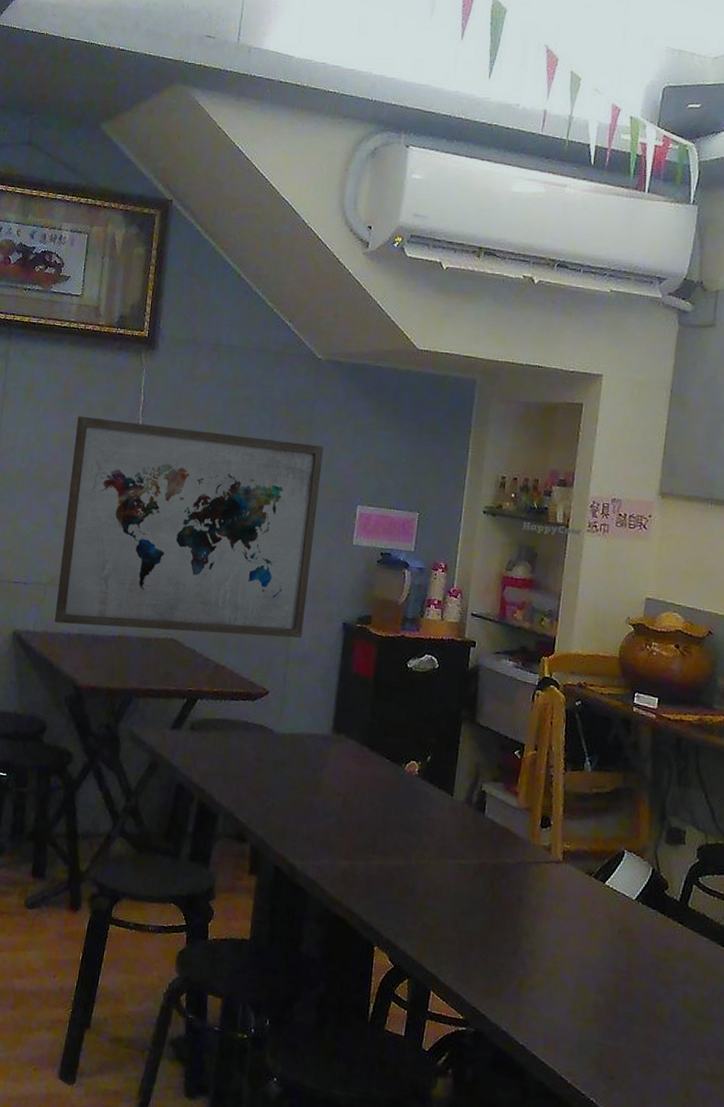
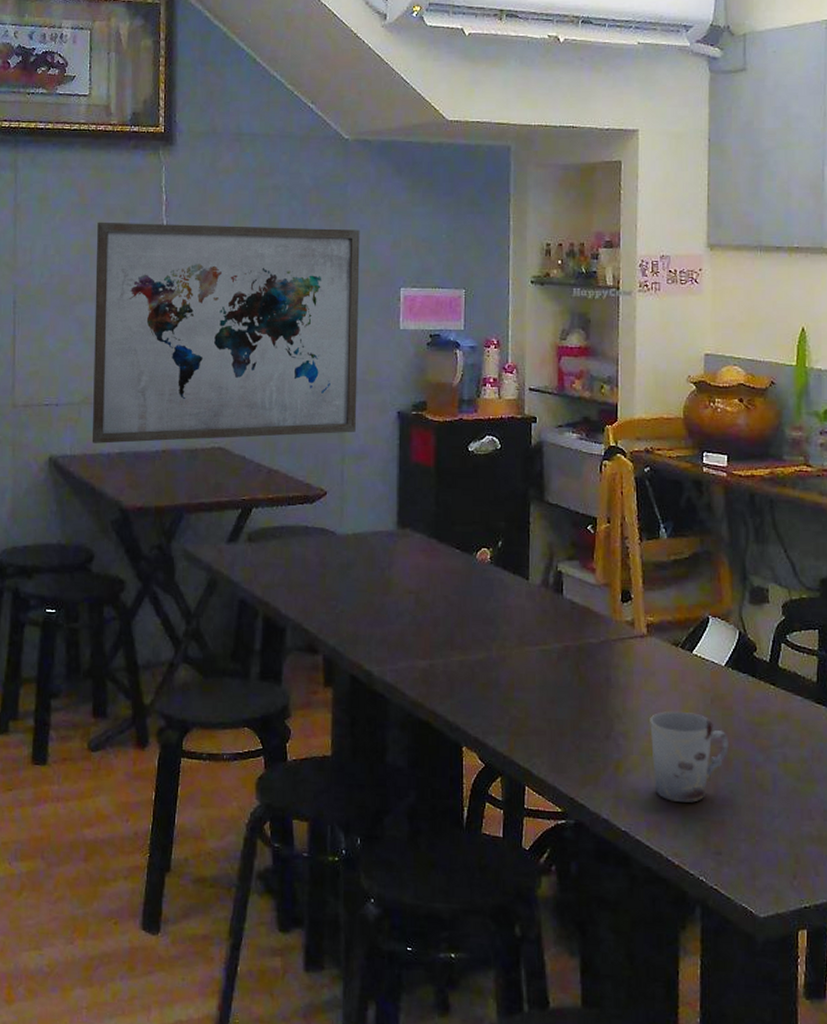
cup: none [555,936,632,1027] -> present [650,711,729,803]

